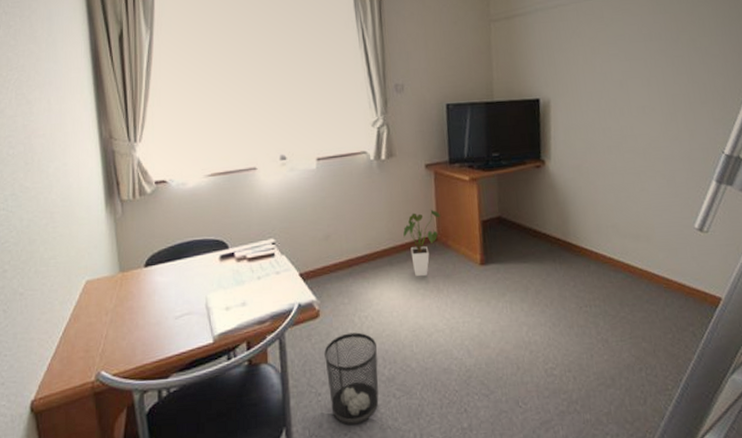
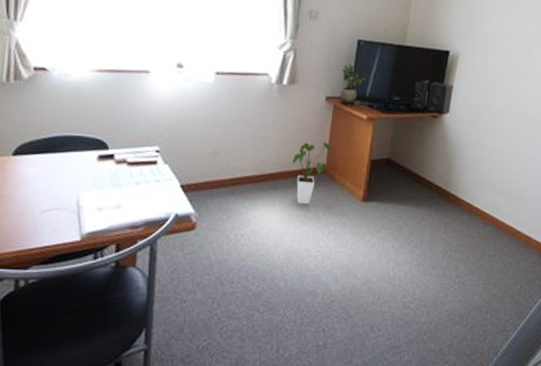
waste bin: present [324,332,379,425] -> none [194,248,249,333]
potted plant: none [435,128,461,169] -> present [340,63,366,105]
speaker: none [507,131,553,164] -> present [406,79,453,115]

